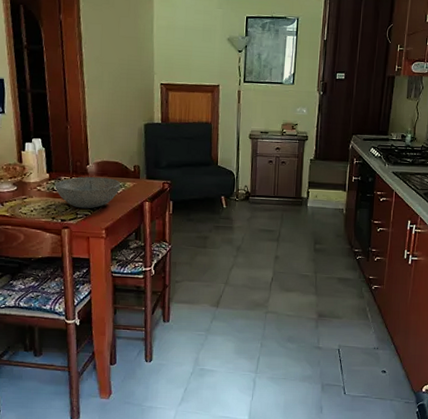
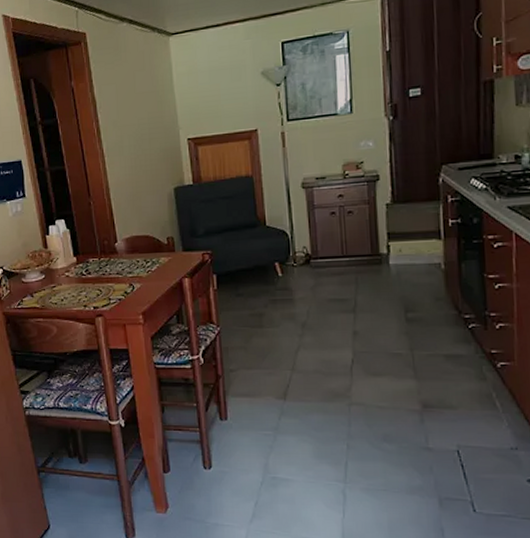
bowl: present [54,176,121,209] -> none [83,255,155,293]

